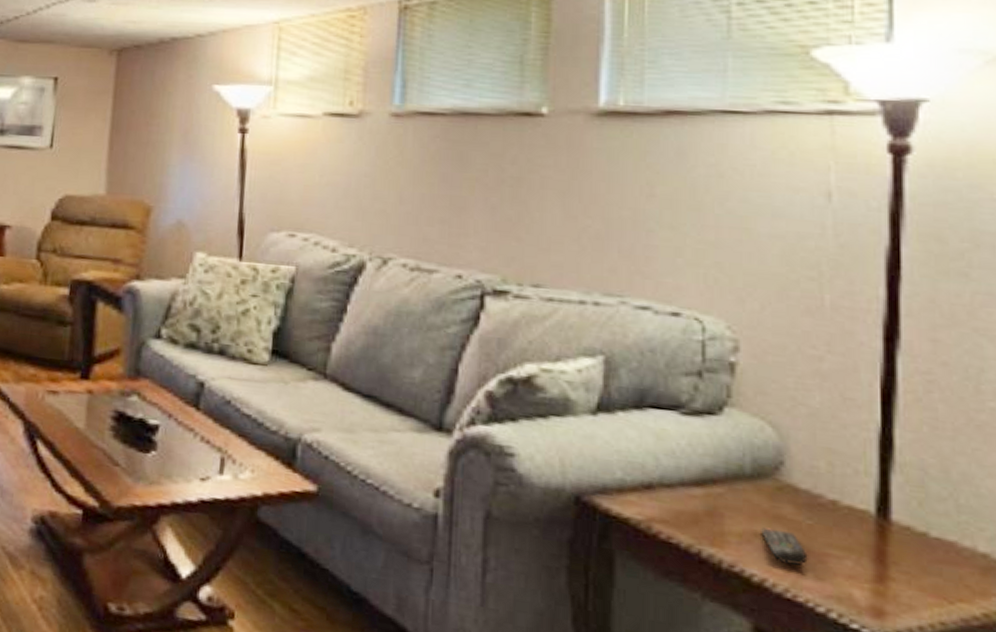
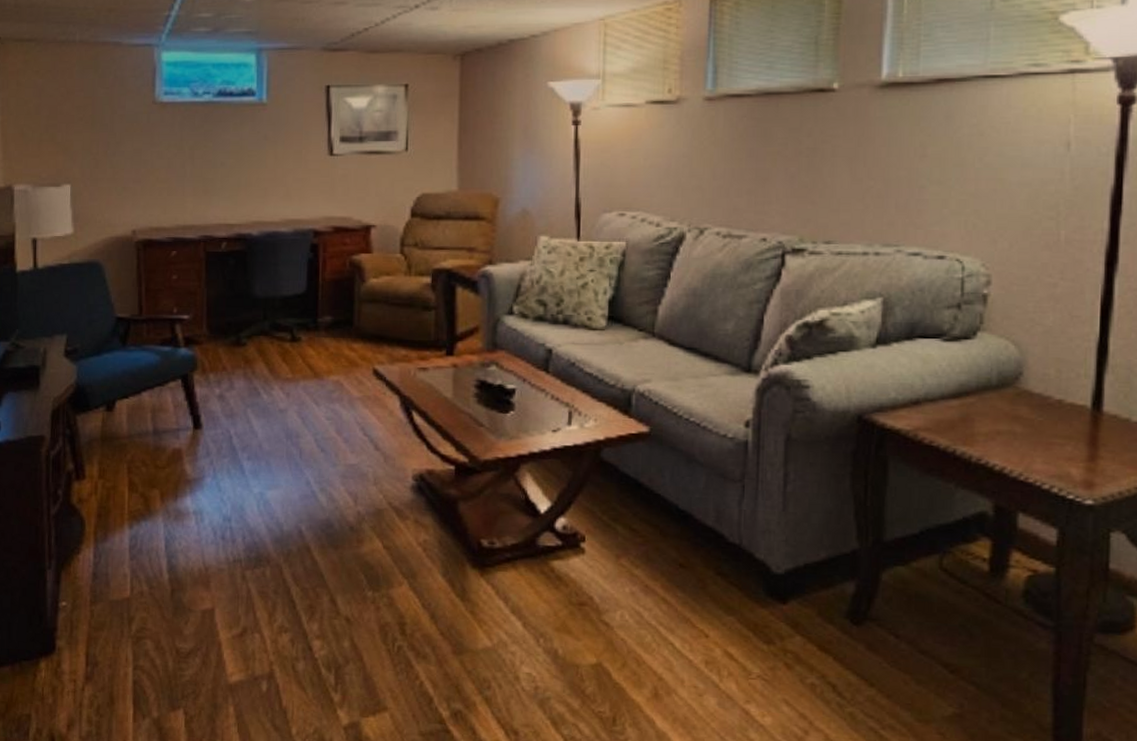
remote control: present [761,527,808,566] -> none [1003,426,1038,454]

